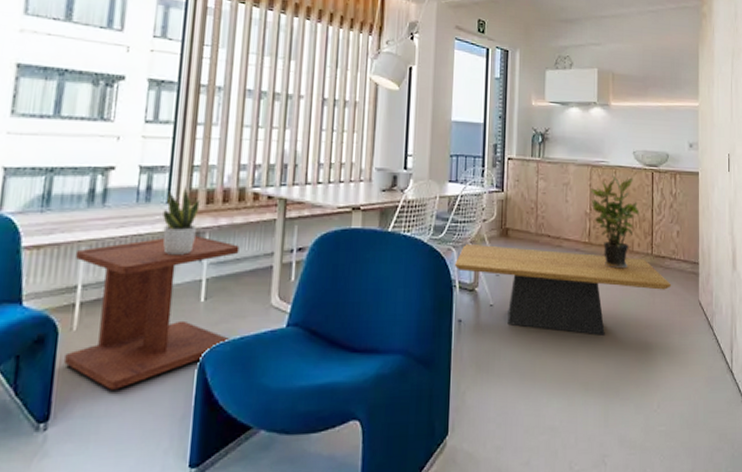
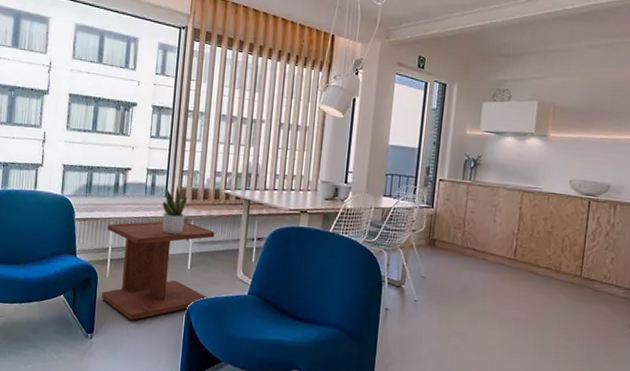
coffee table: present [454,243,672,335] -> none [384,248,600,340]
potted plant: present [591,175,640,269] -> none [519,201,571,286]

